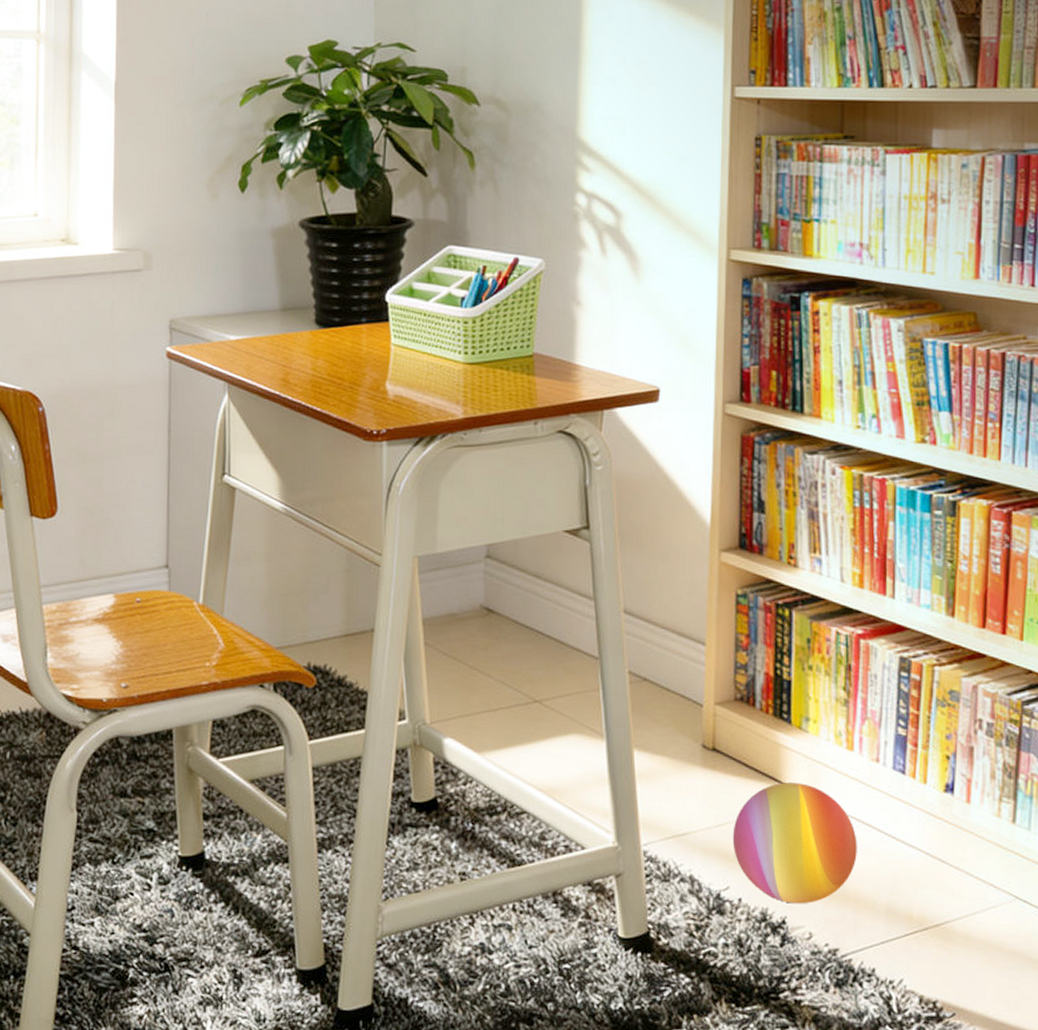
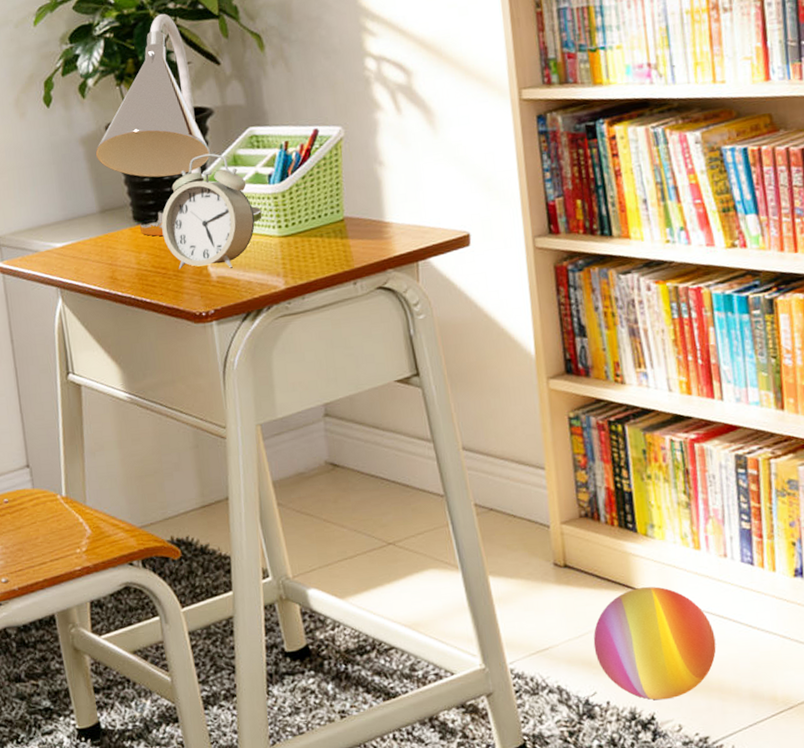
table lamp: none [285,114,450,345] -> present [95,13,262,237]
alarm clock: none [343,266,442,389] -> present [161,153,255,269]

